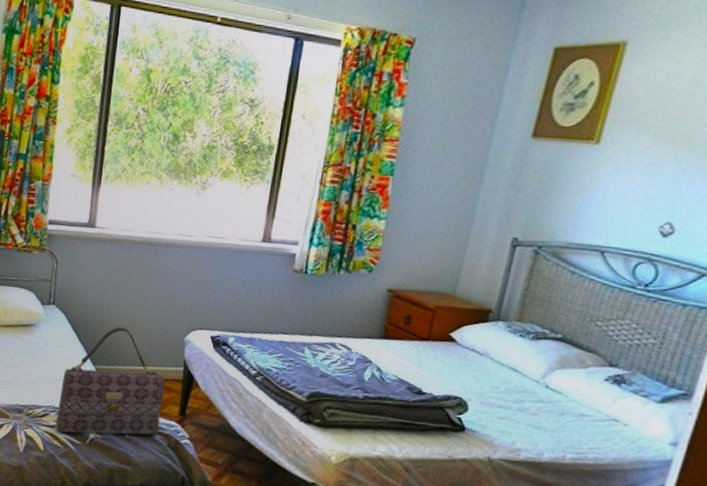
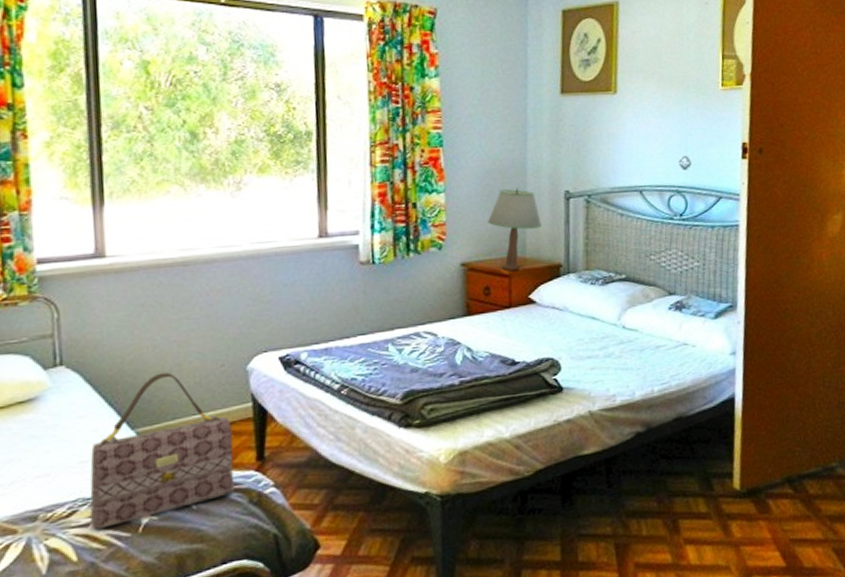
table lamp: none [423,226,480,309] -> present [488,187,541,273]

